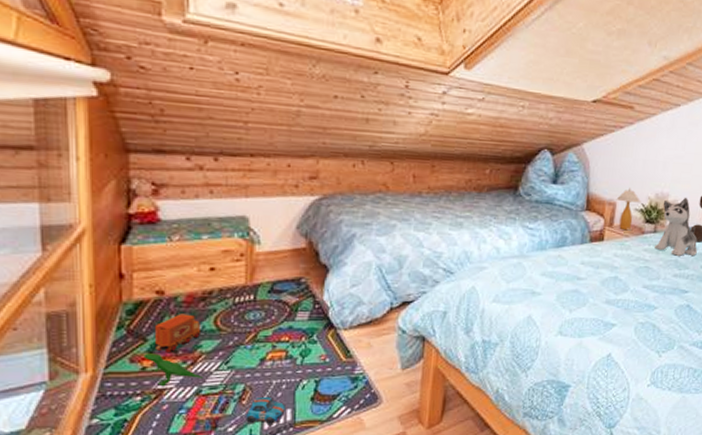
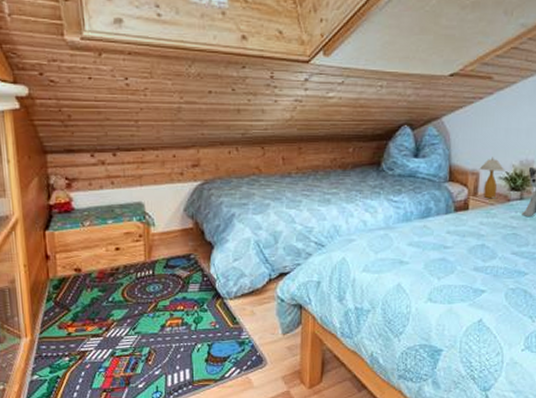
dinosaur toy: present [143,353,203,387] -> none [68,321,116,349]
toy truck: present [155,314,202,352] -> none [76,287,112,320]
toy car: present [246,396,285,425] -> none [152,358,185,383]

